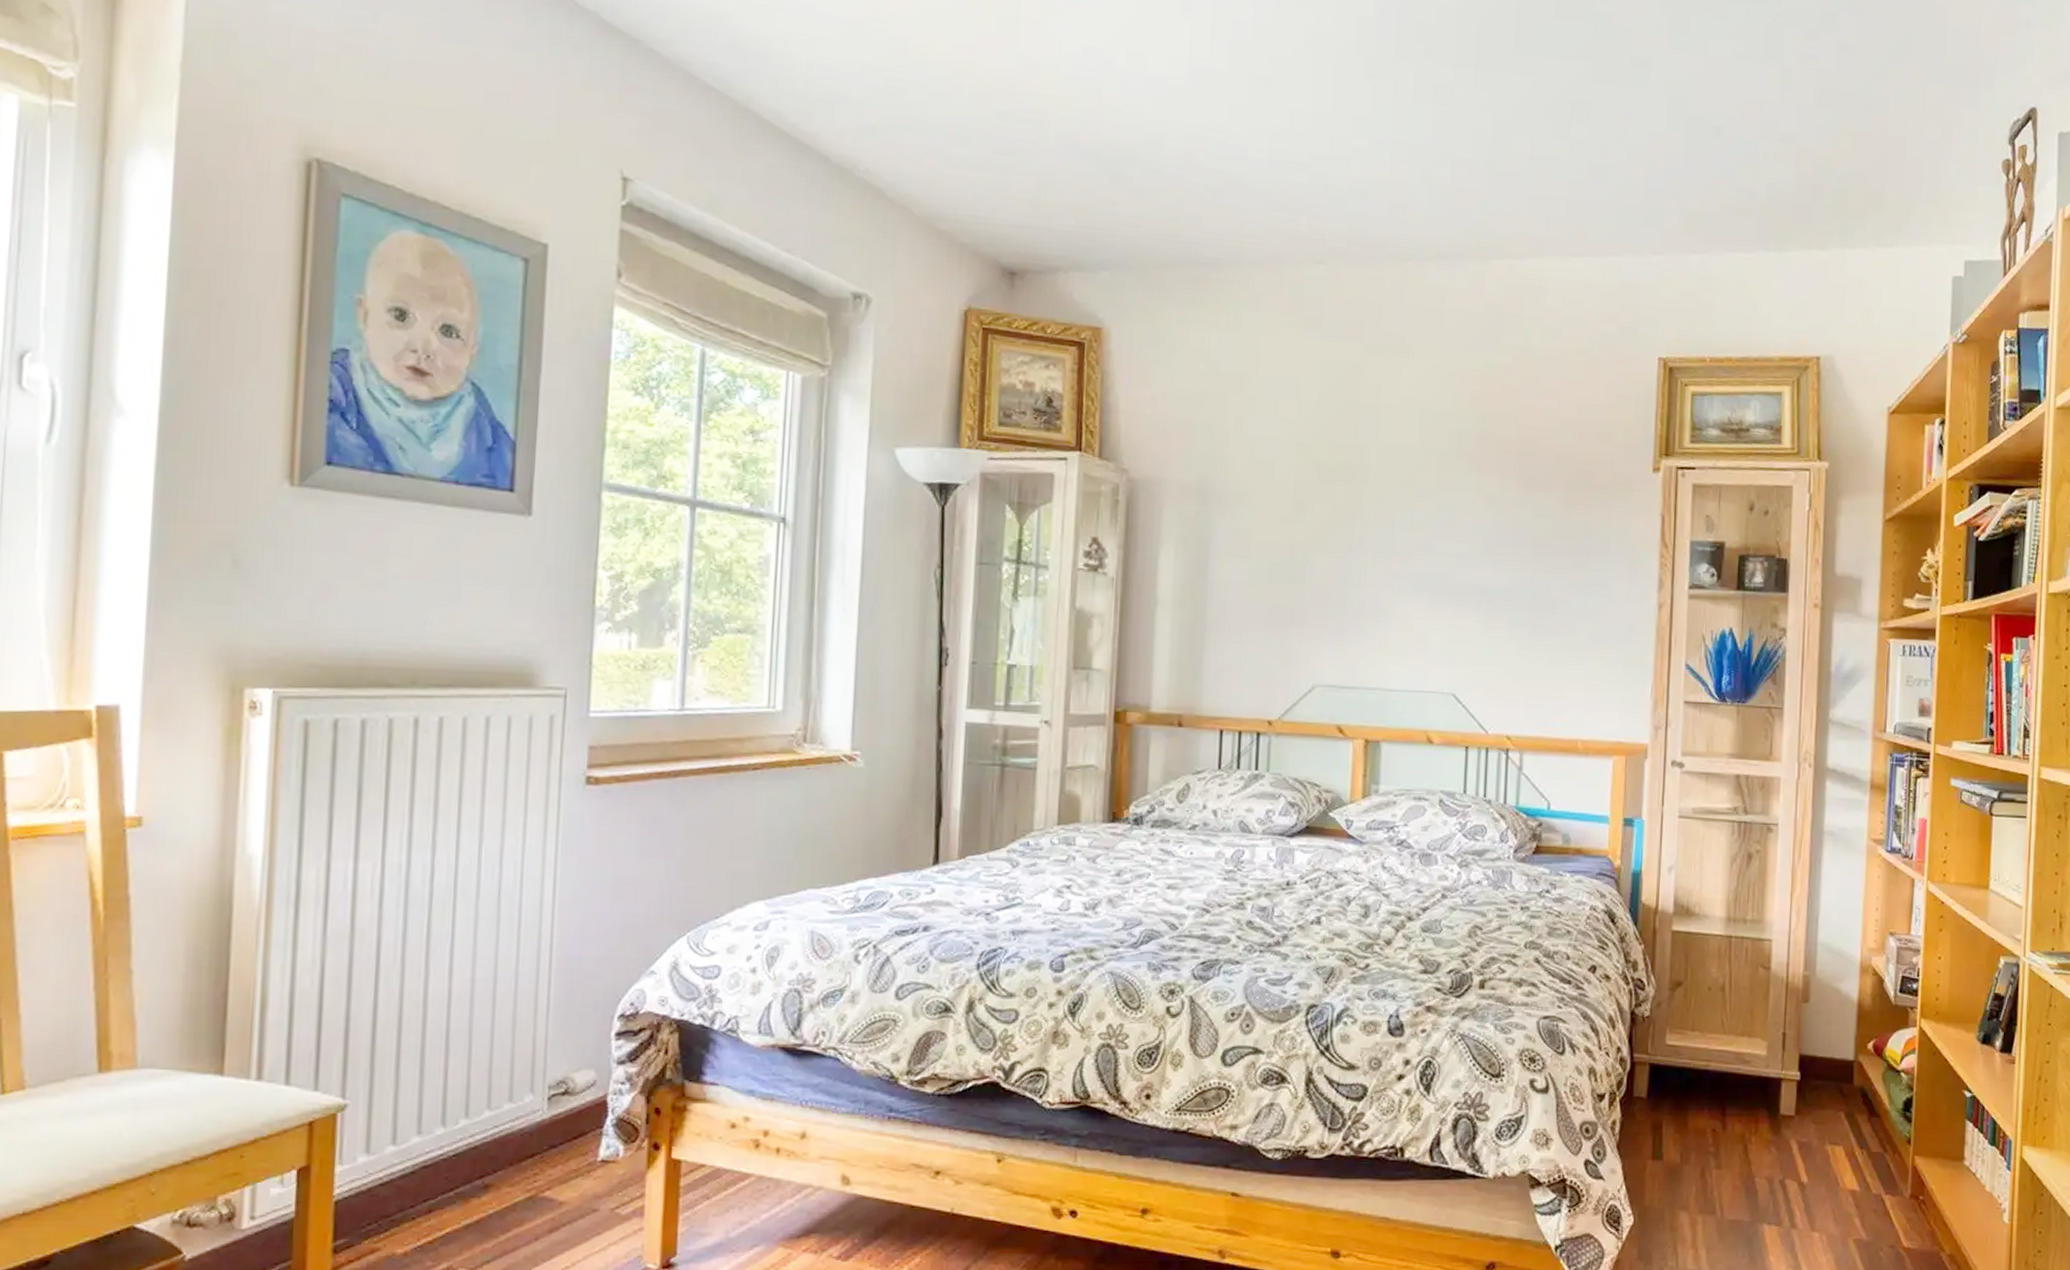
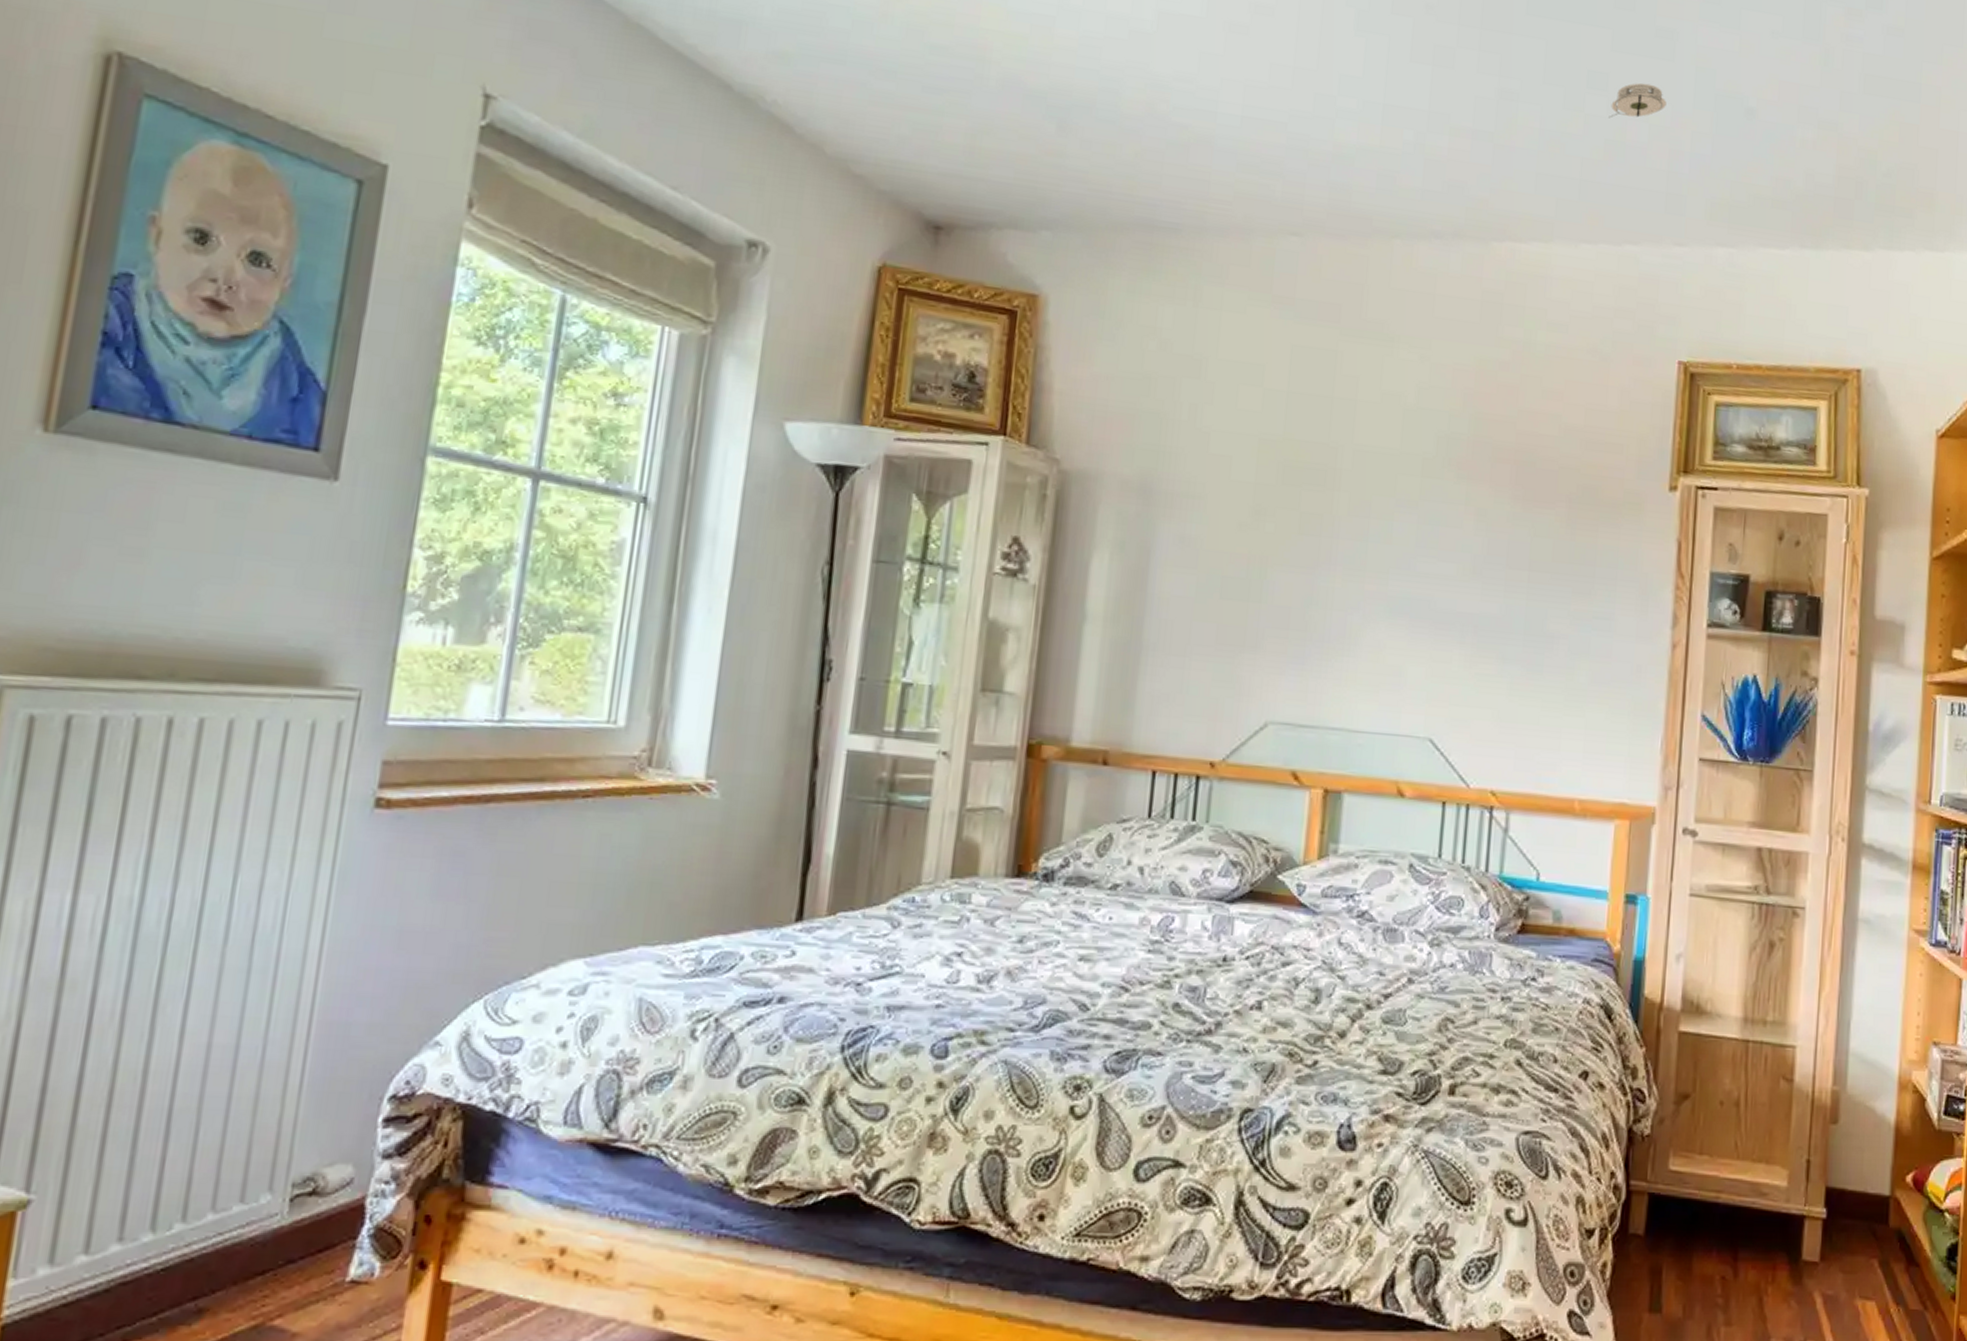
smoke detector: none [1591,109,1642,143] -> present [1609,82,1667,118]

